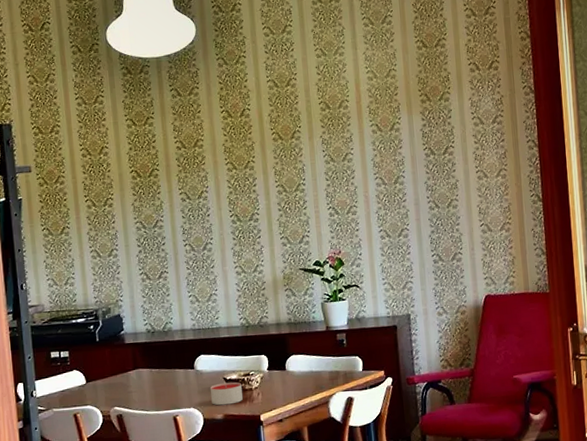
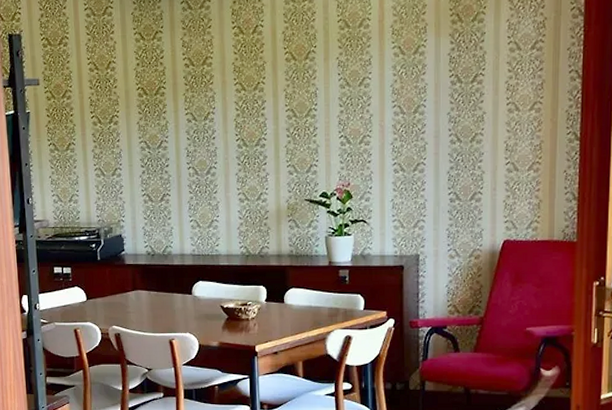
candle: present [210,382,243,406] -> none [206,310,239,333]

